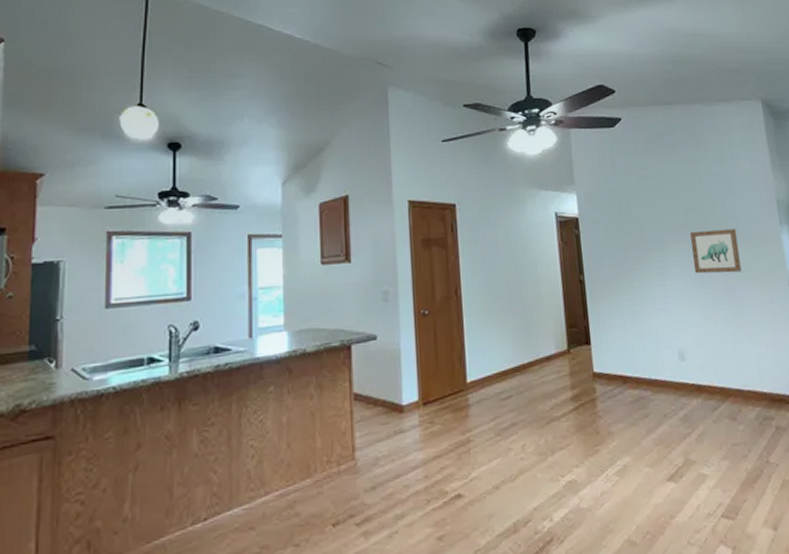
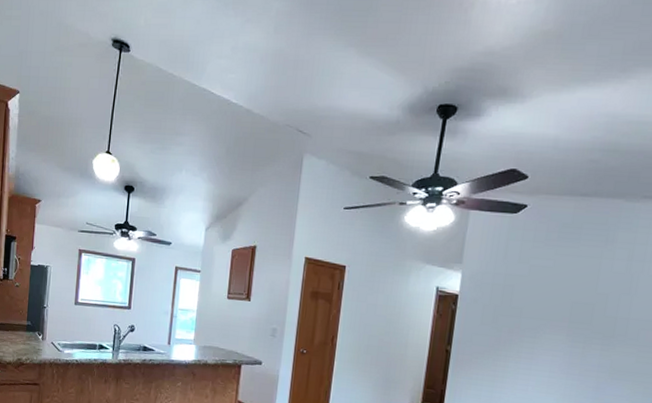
wall art: present [689,228,742,274] -> none [566,326,625,372]

